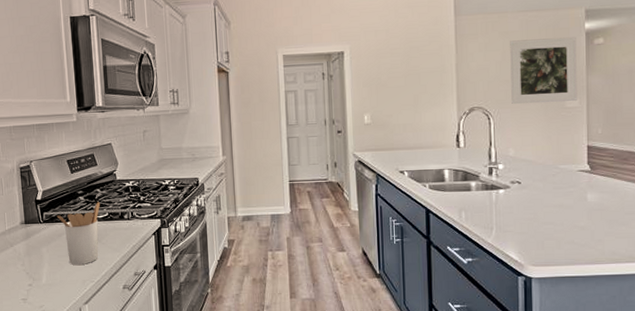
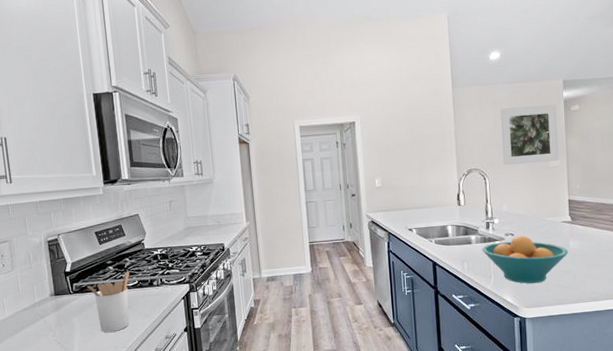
fruit bowl: none [483,184,585,240] -> present [482,235,568,284]

